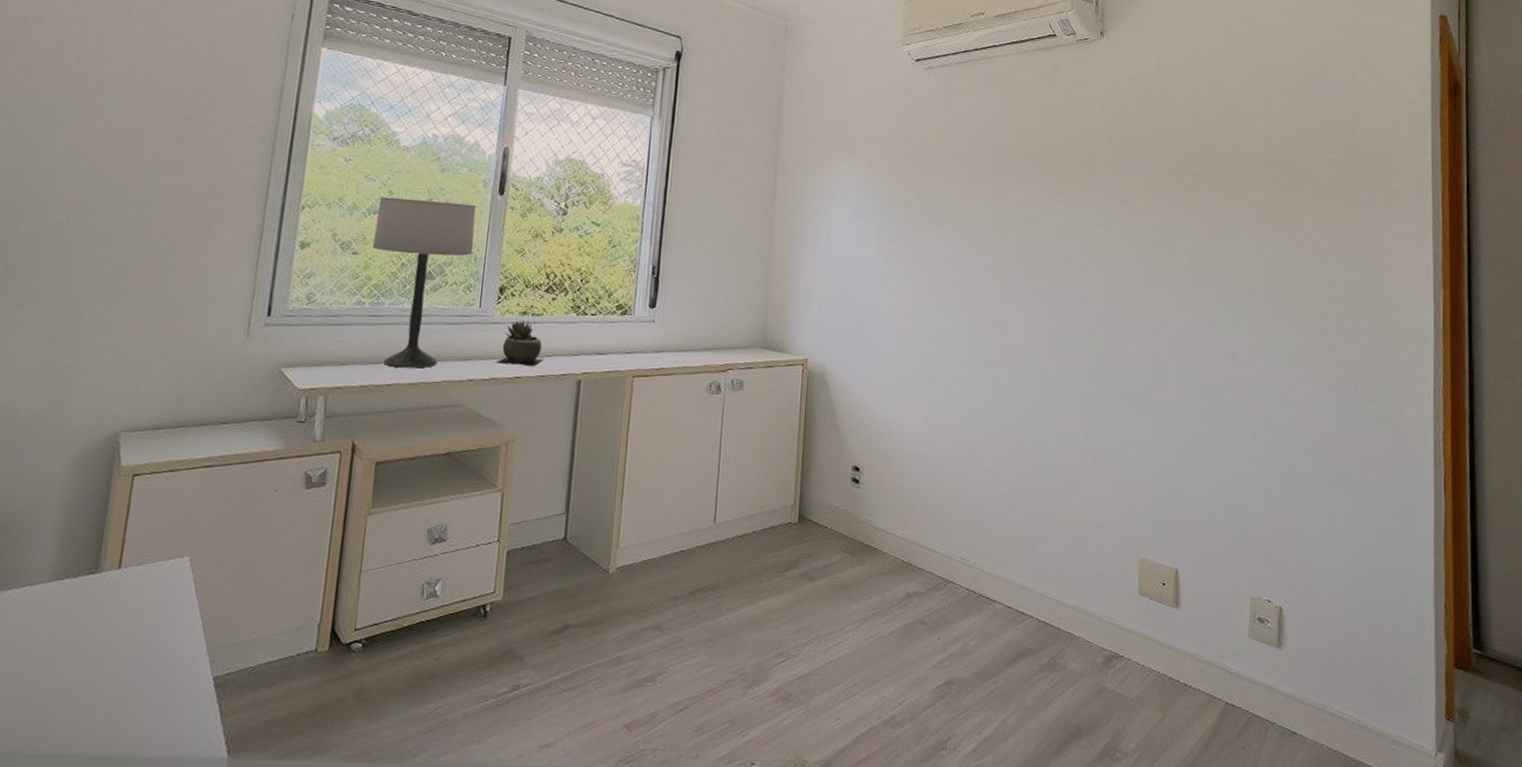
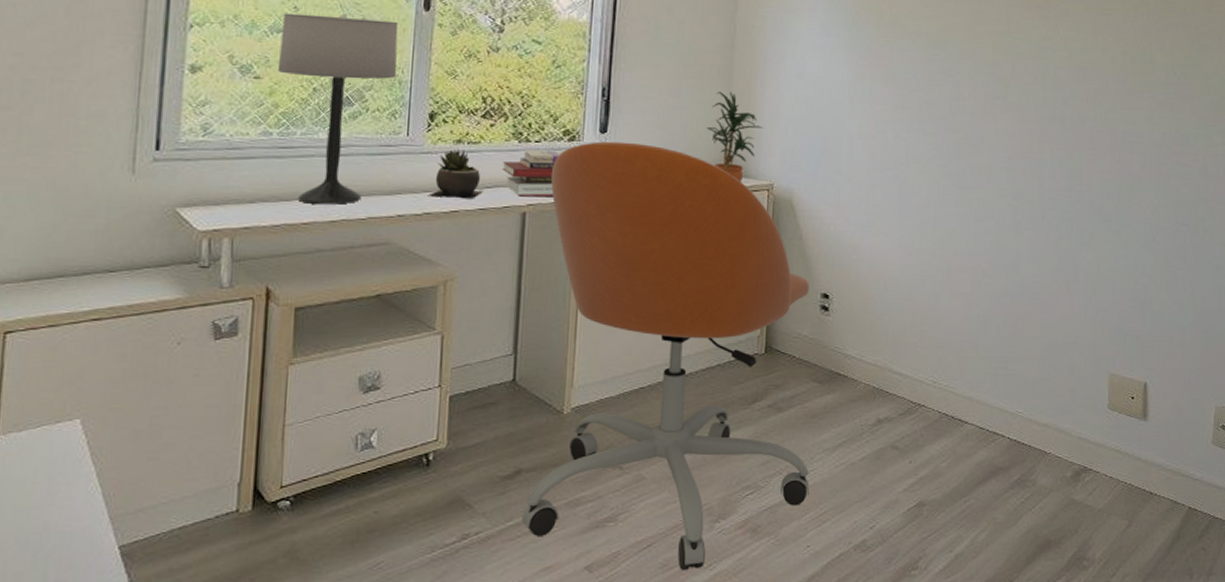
books: none [561,322,617,367] -> present [501,149,564,198]
office chair: none [568,315,841,735] -> present [522,141,810,570]
potted plant: none [746,271,799,357] -> present [706,91,763,183]

